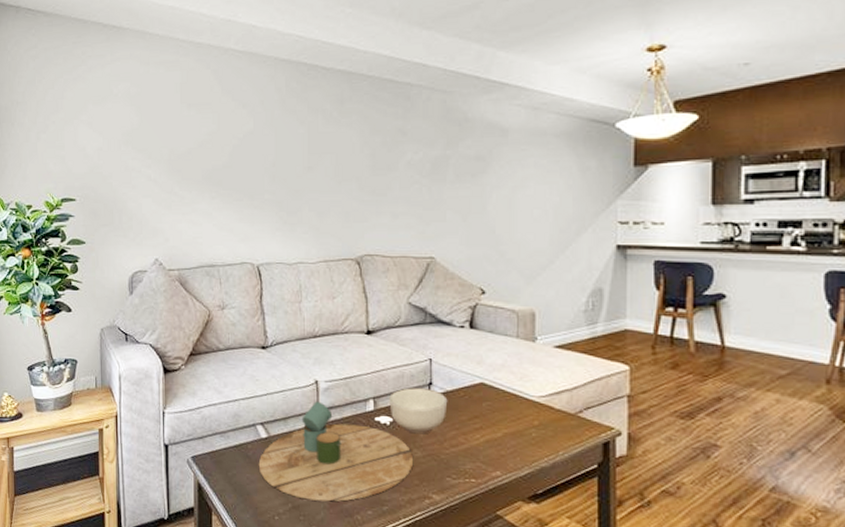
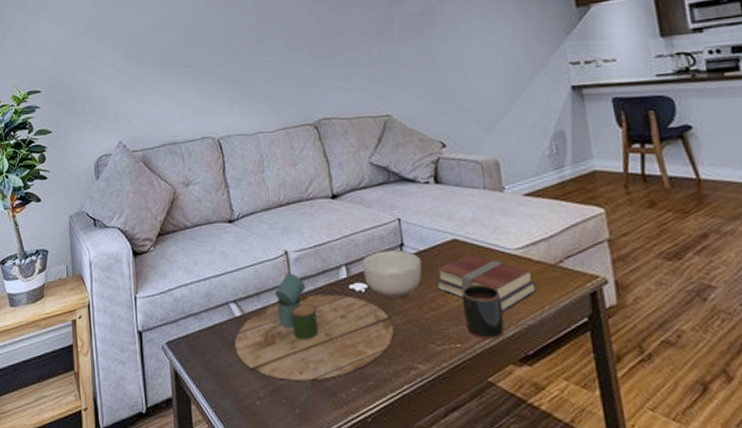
books: none [460,398,555,453] -> present [436,254,537,311]
mug: none [481,426,520,478] -> present [462,284,505,340]

